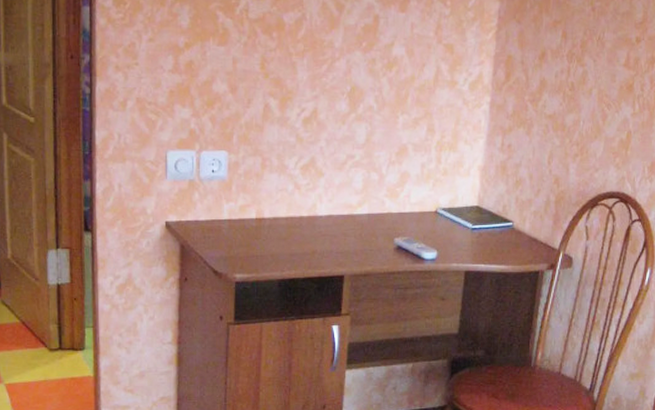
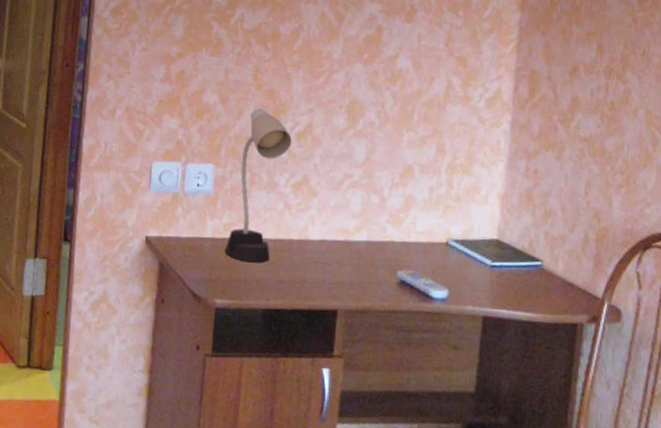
desk lamp: none [241,96,299,239] -> present [224,108,292,263]

